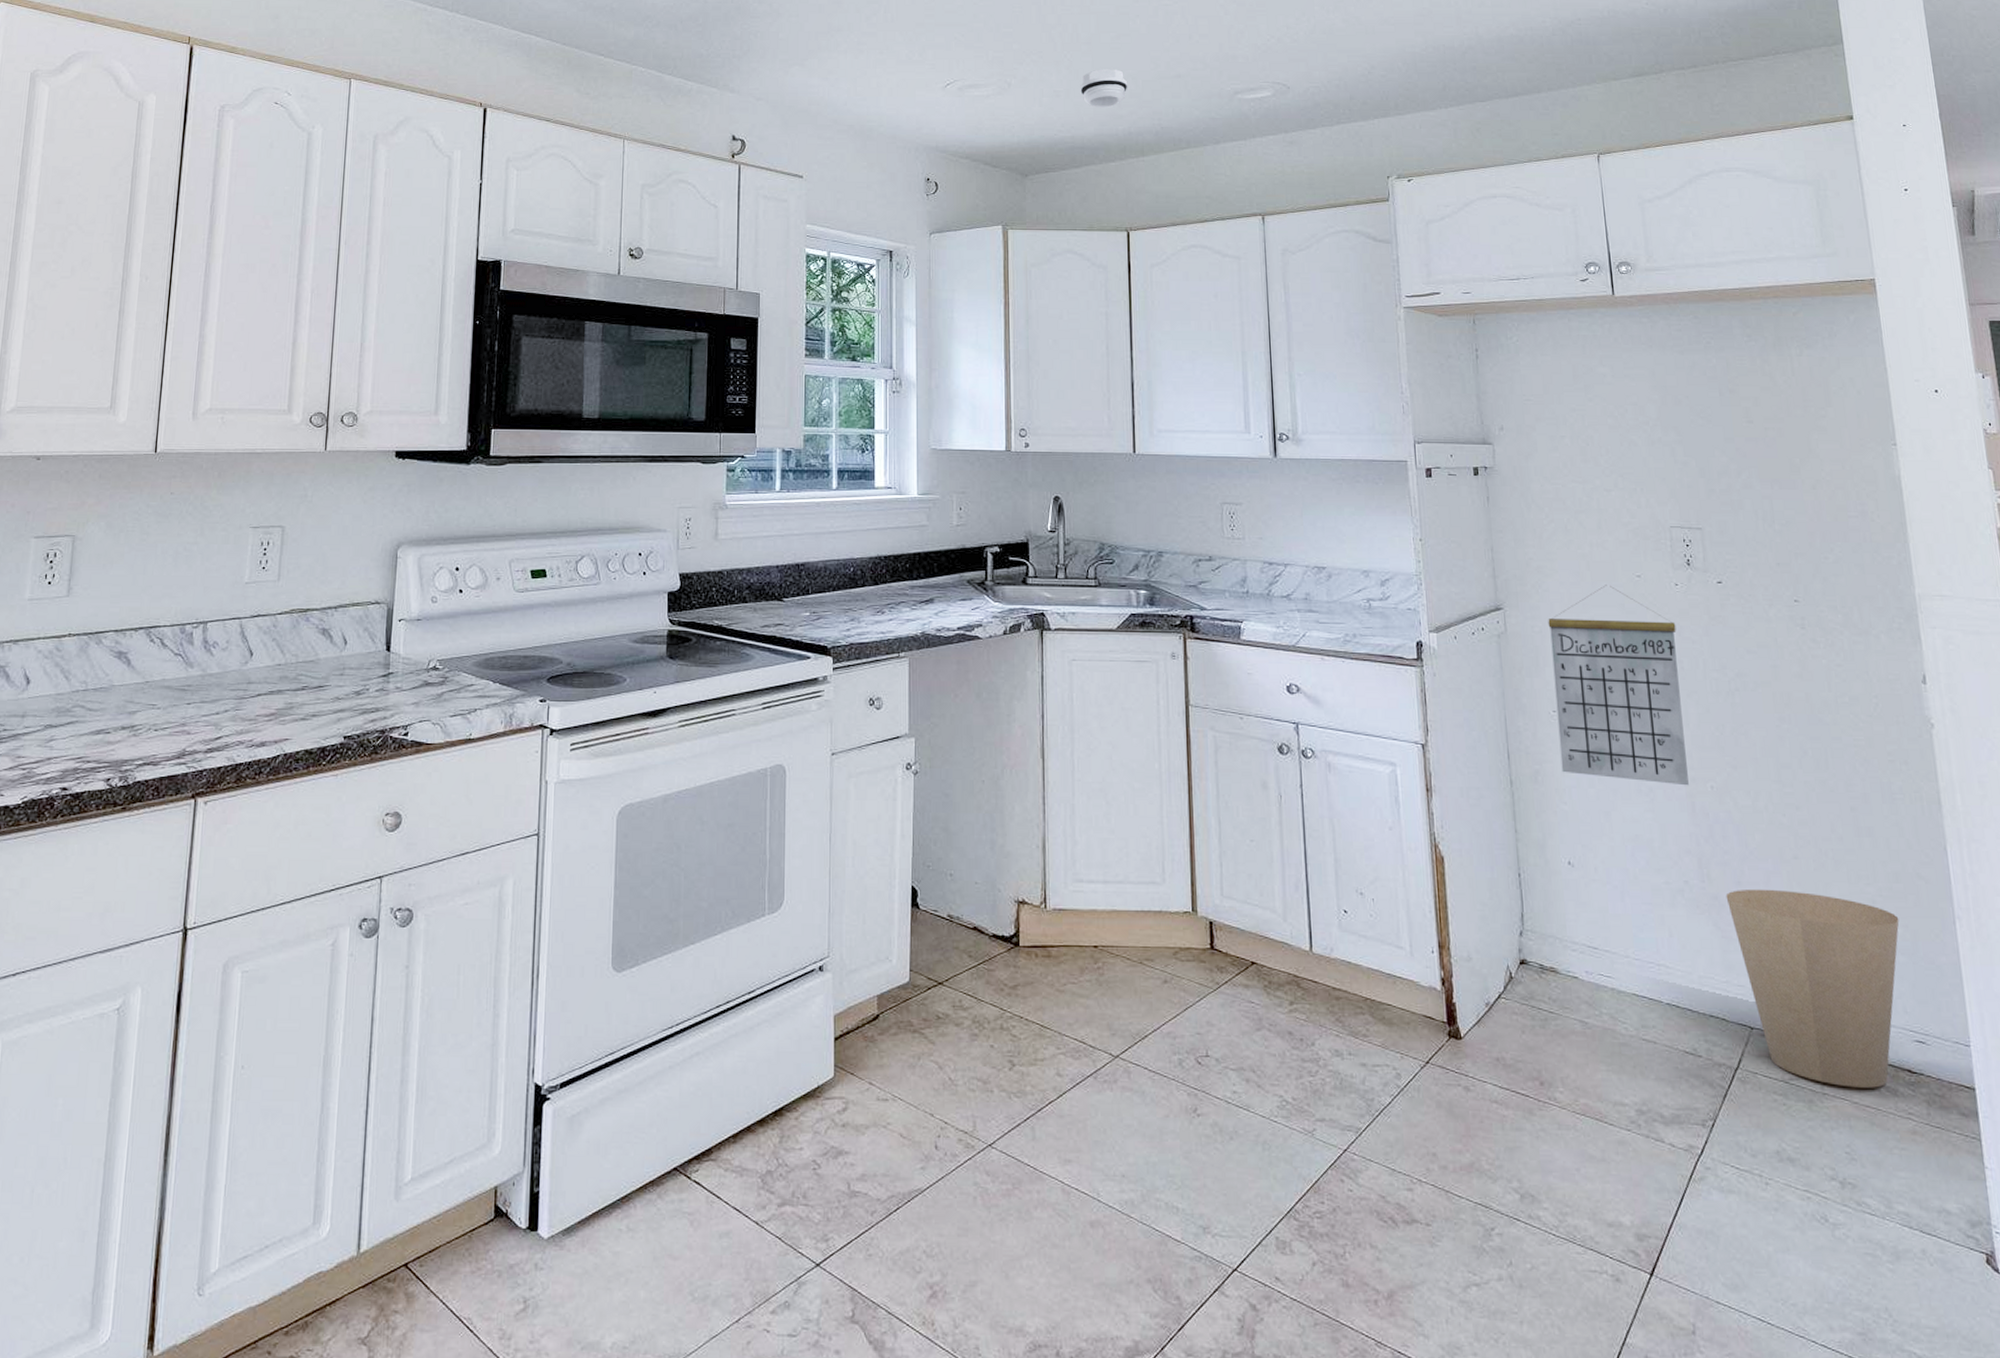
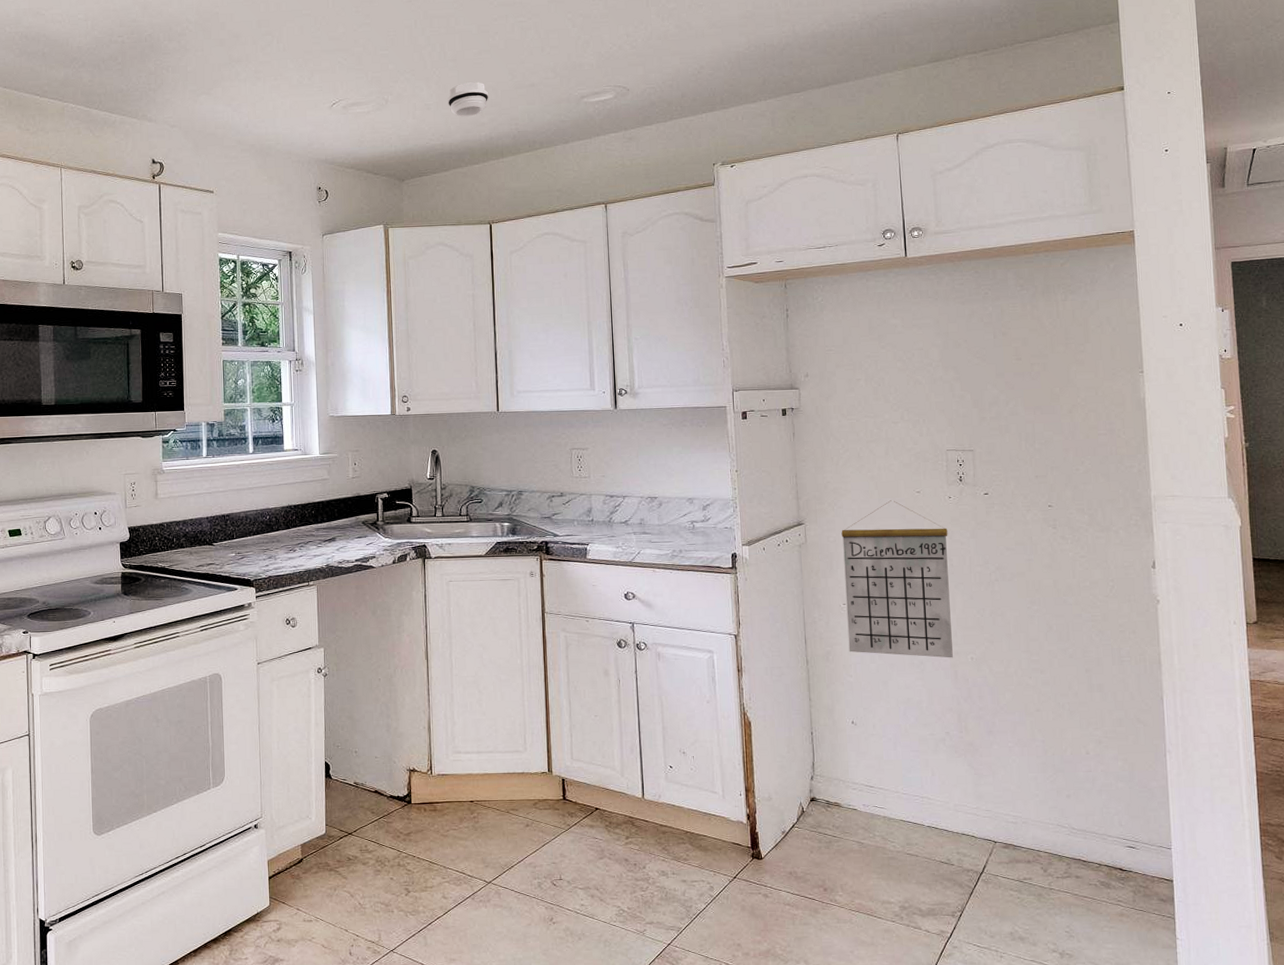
trash can: present [1726,888,1899,1088] -> none [979,735,1120,883]

